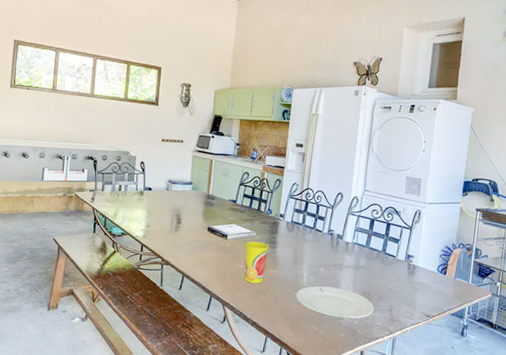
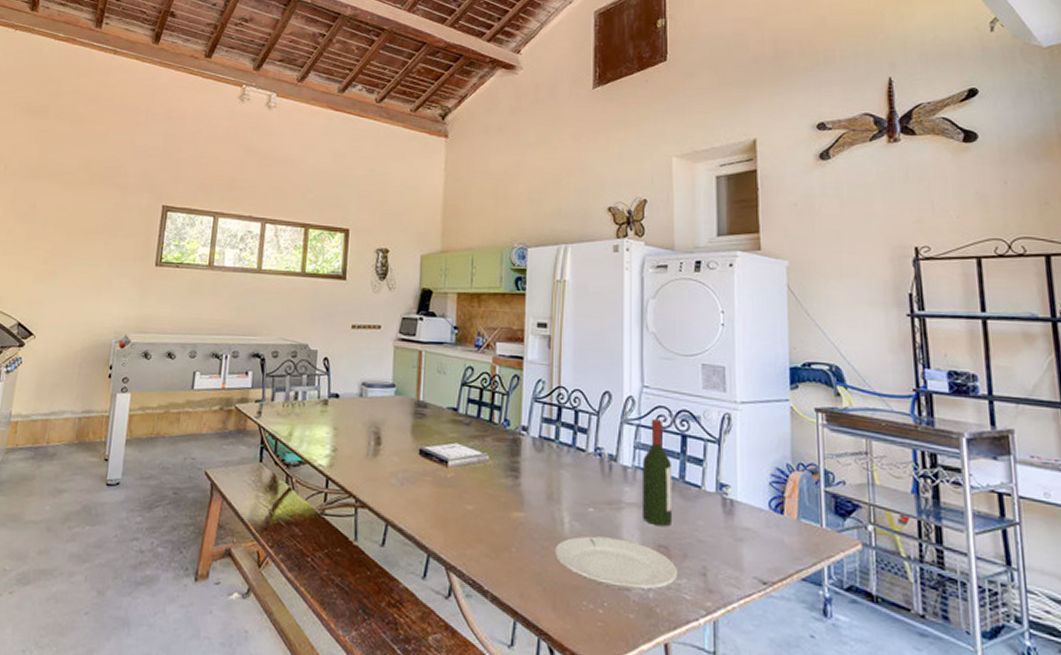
cup: present [244,241,268,284] -> none [474,468,508,534]
wine bottle: none [356,212,379,281] -> present [643,418,673,527]

